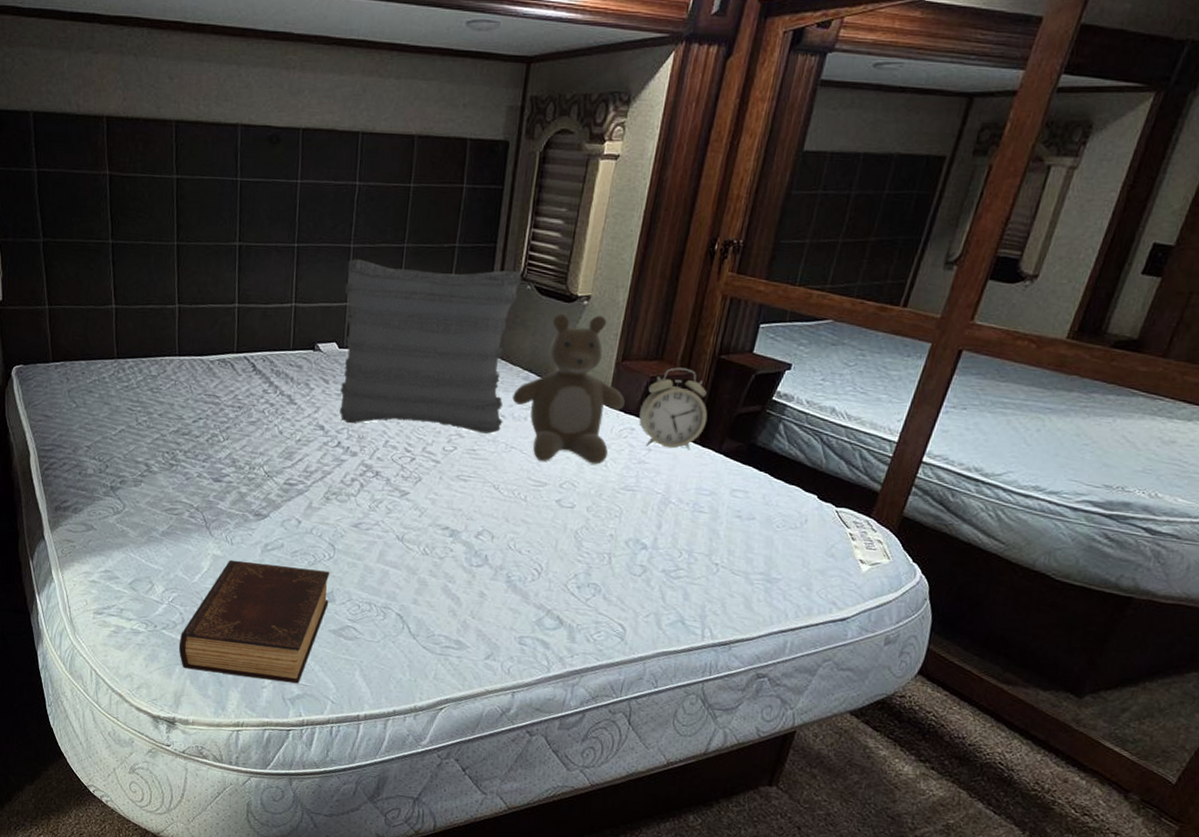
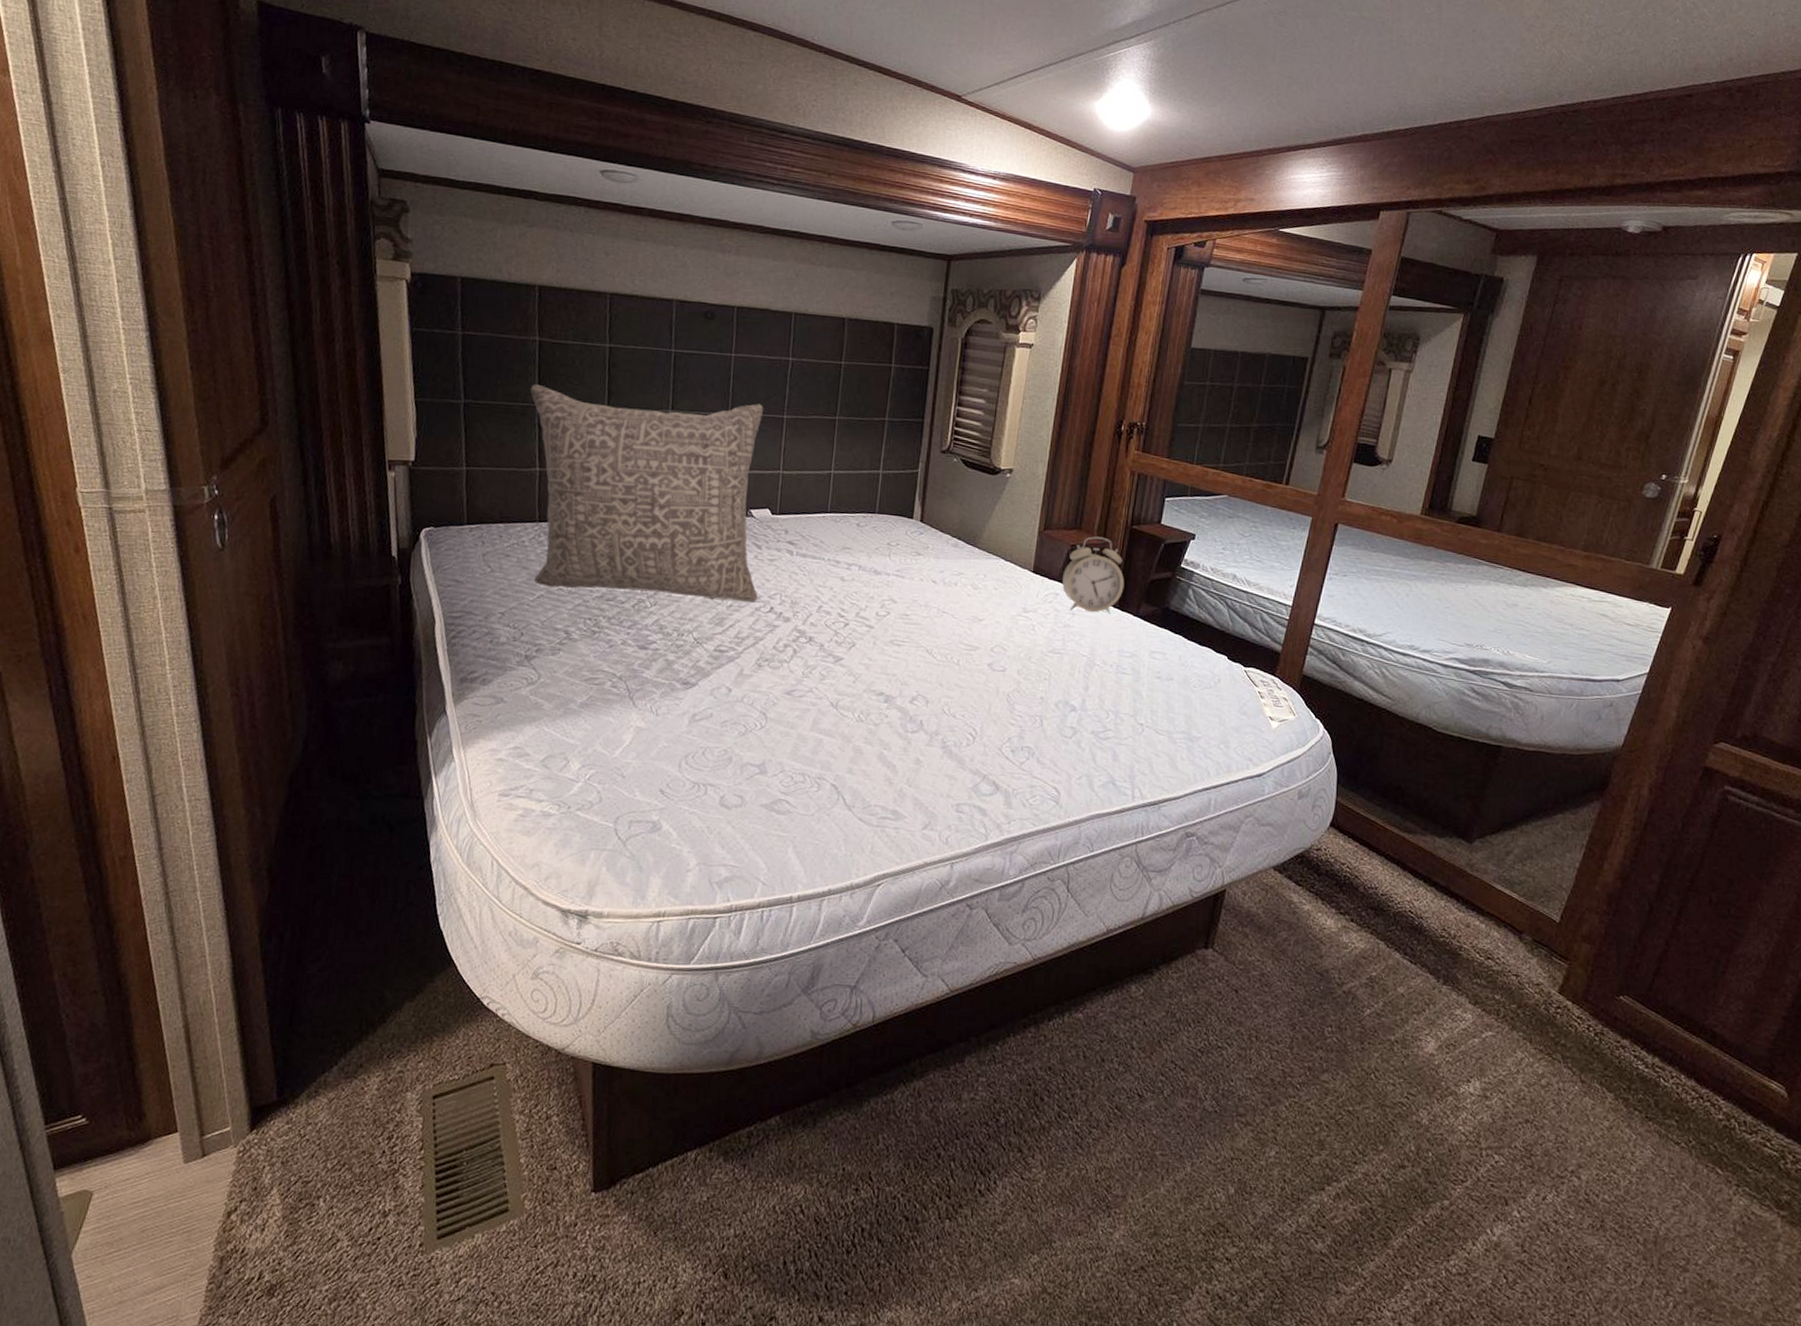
pillow: none [104,220,331,437] -> present [530,384,764,602]
book: present [178,559,330,684] -> none [594,731,762,865]
pillow: present [340,259,522,434] -> none [772,429,949,599]
teddy bear: present [512,313,625,465] -> none [943,484,1049,629]

